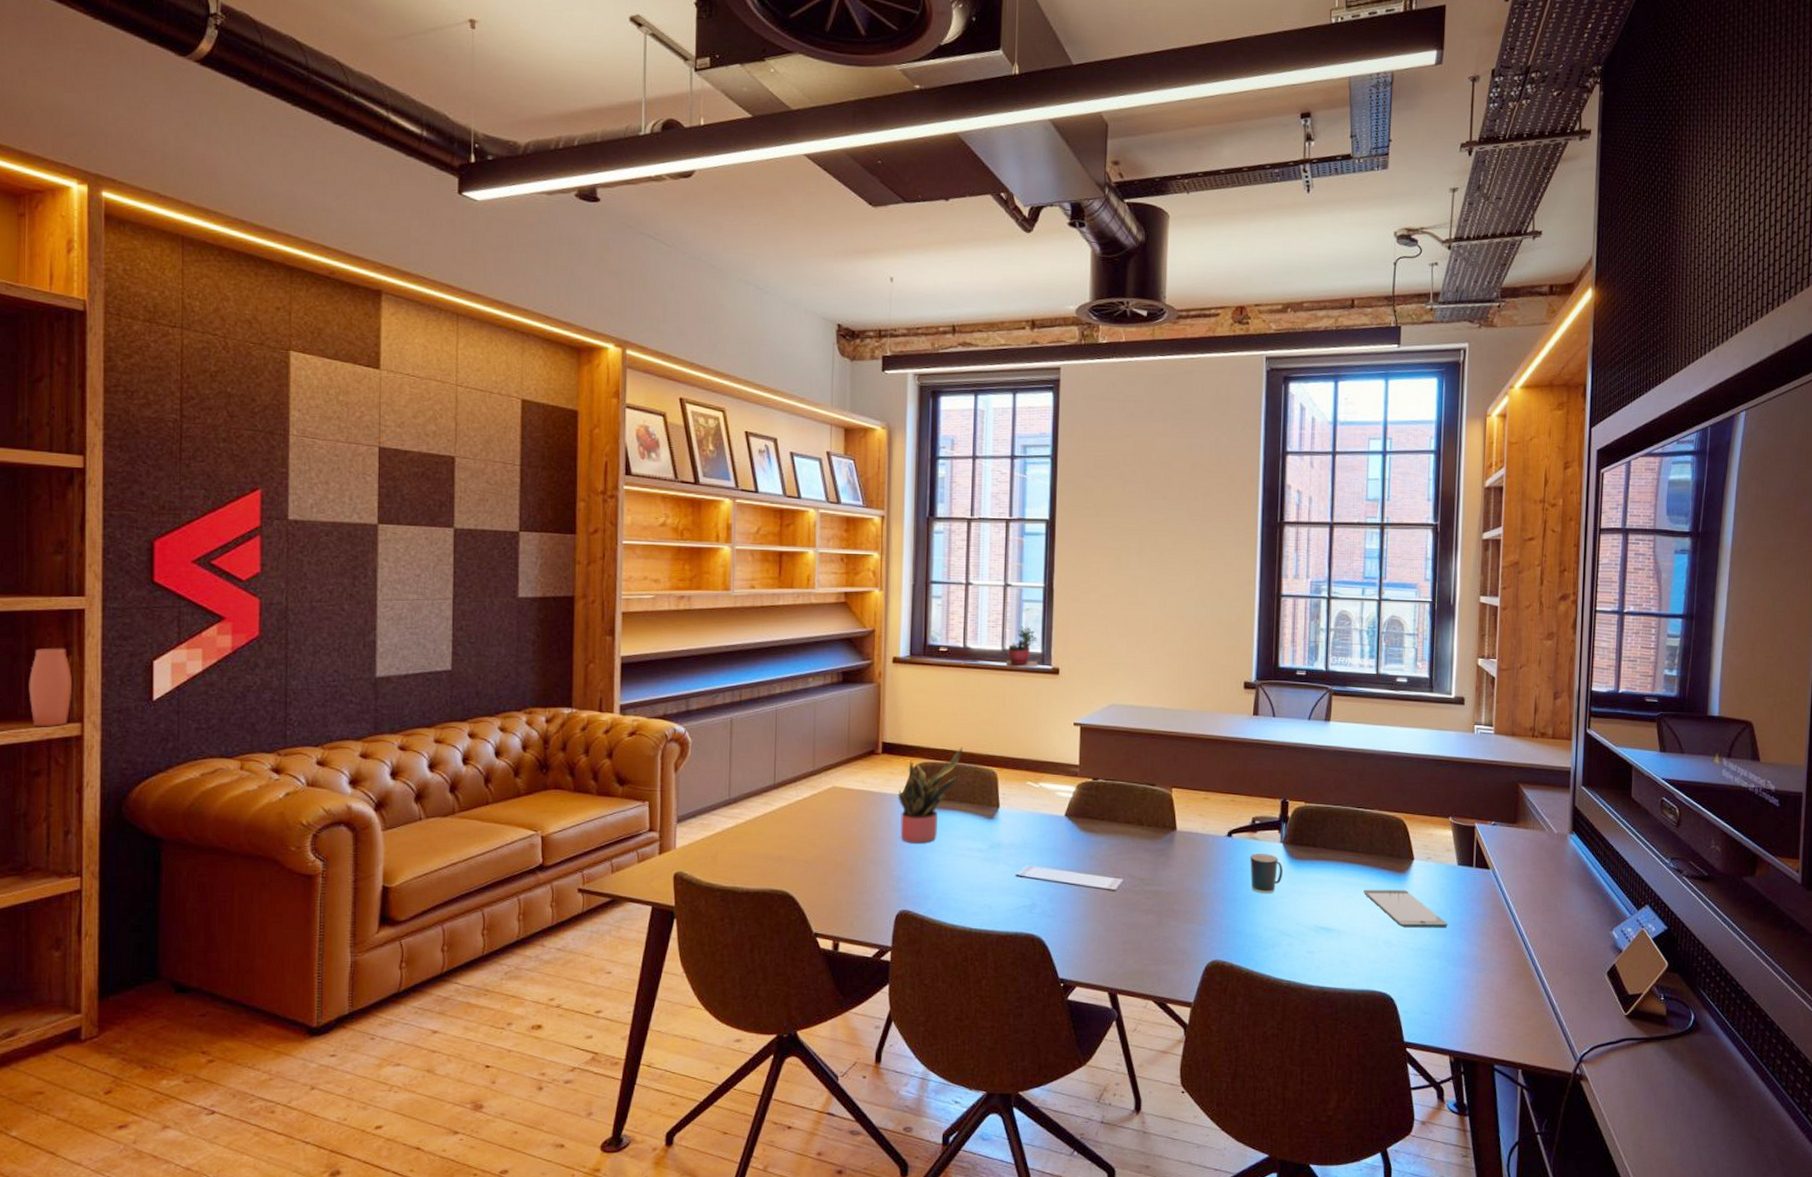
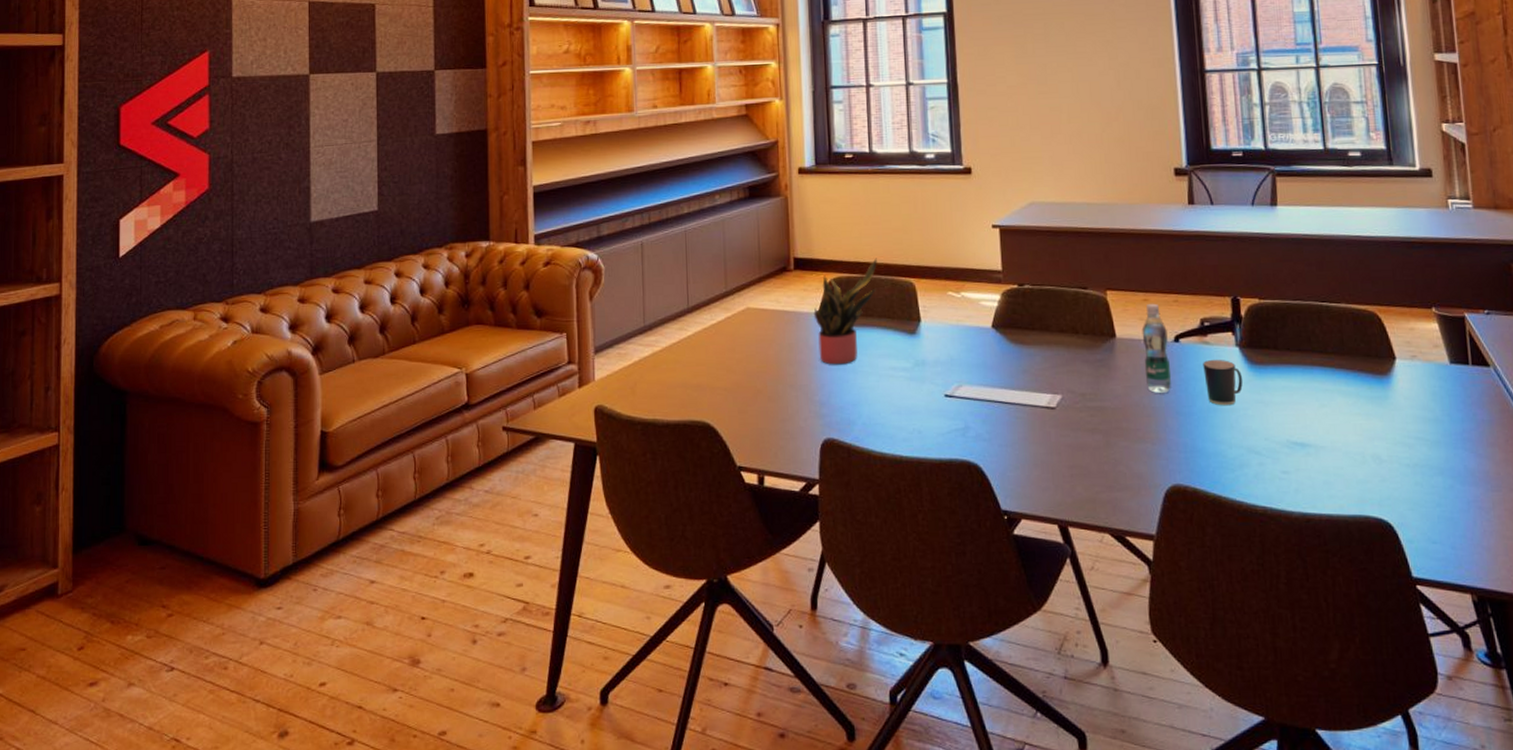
vase: present [29,648,72,727] -> none [17,213,52,289]
succulent plant: present [1005,626,1038,668] -> none [914,125,949,171]
bottle: none [1198,801,1222,881] -> present [1142,303,1172,393]
tablet: present [1364,889,1448,927] -> none [1340,395,1448,439]

